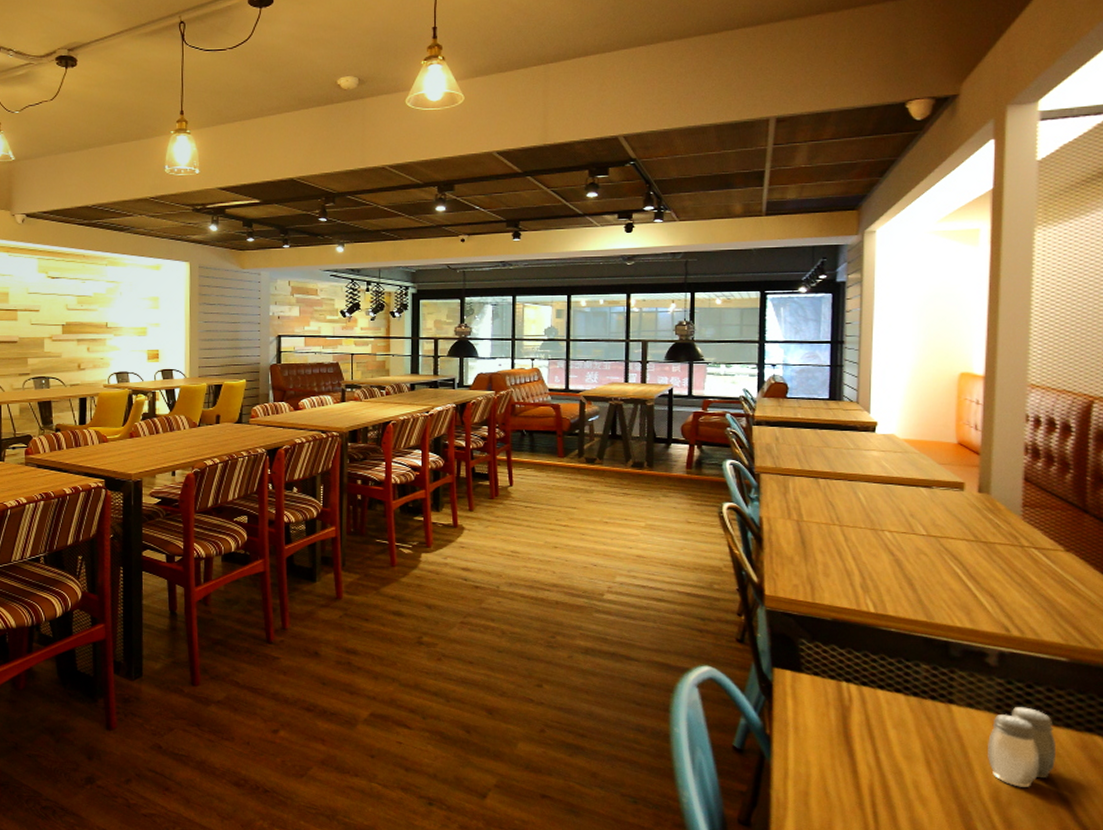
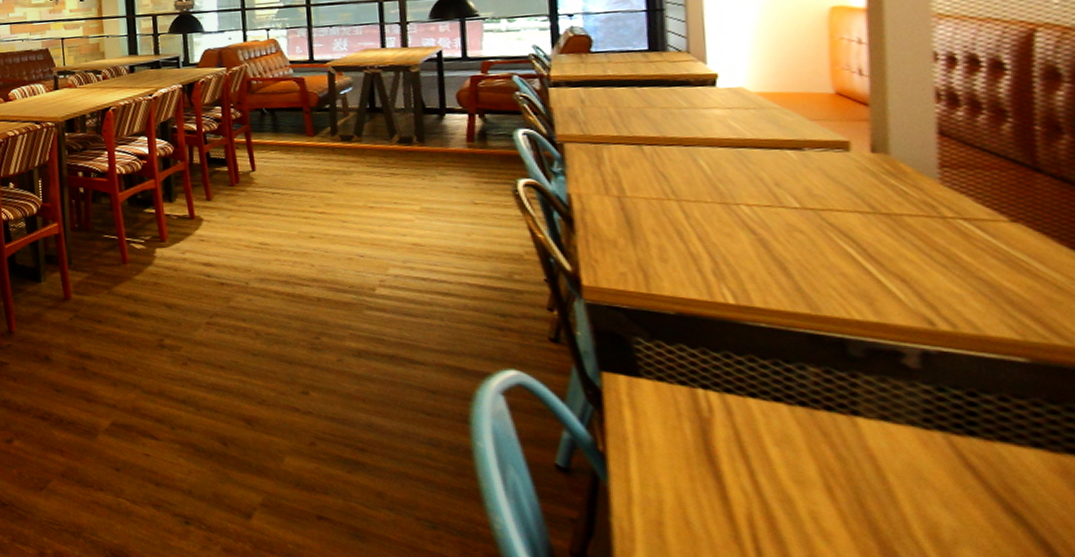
salt and pepper shaker: present [988,707,1057,787] -> none [915,420,1022,523]

